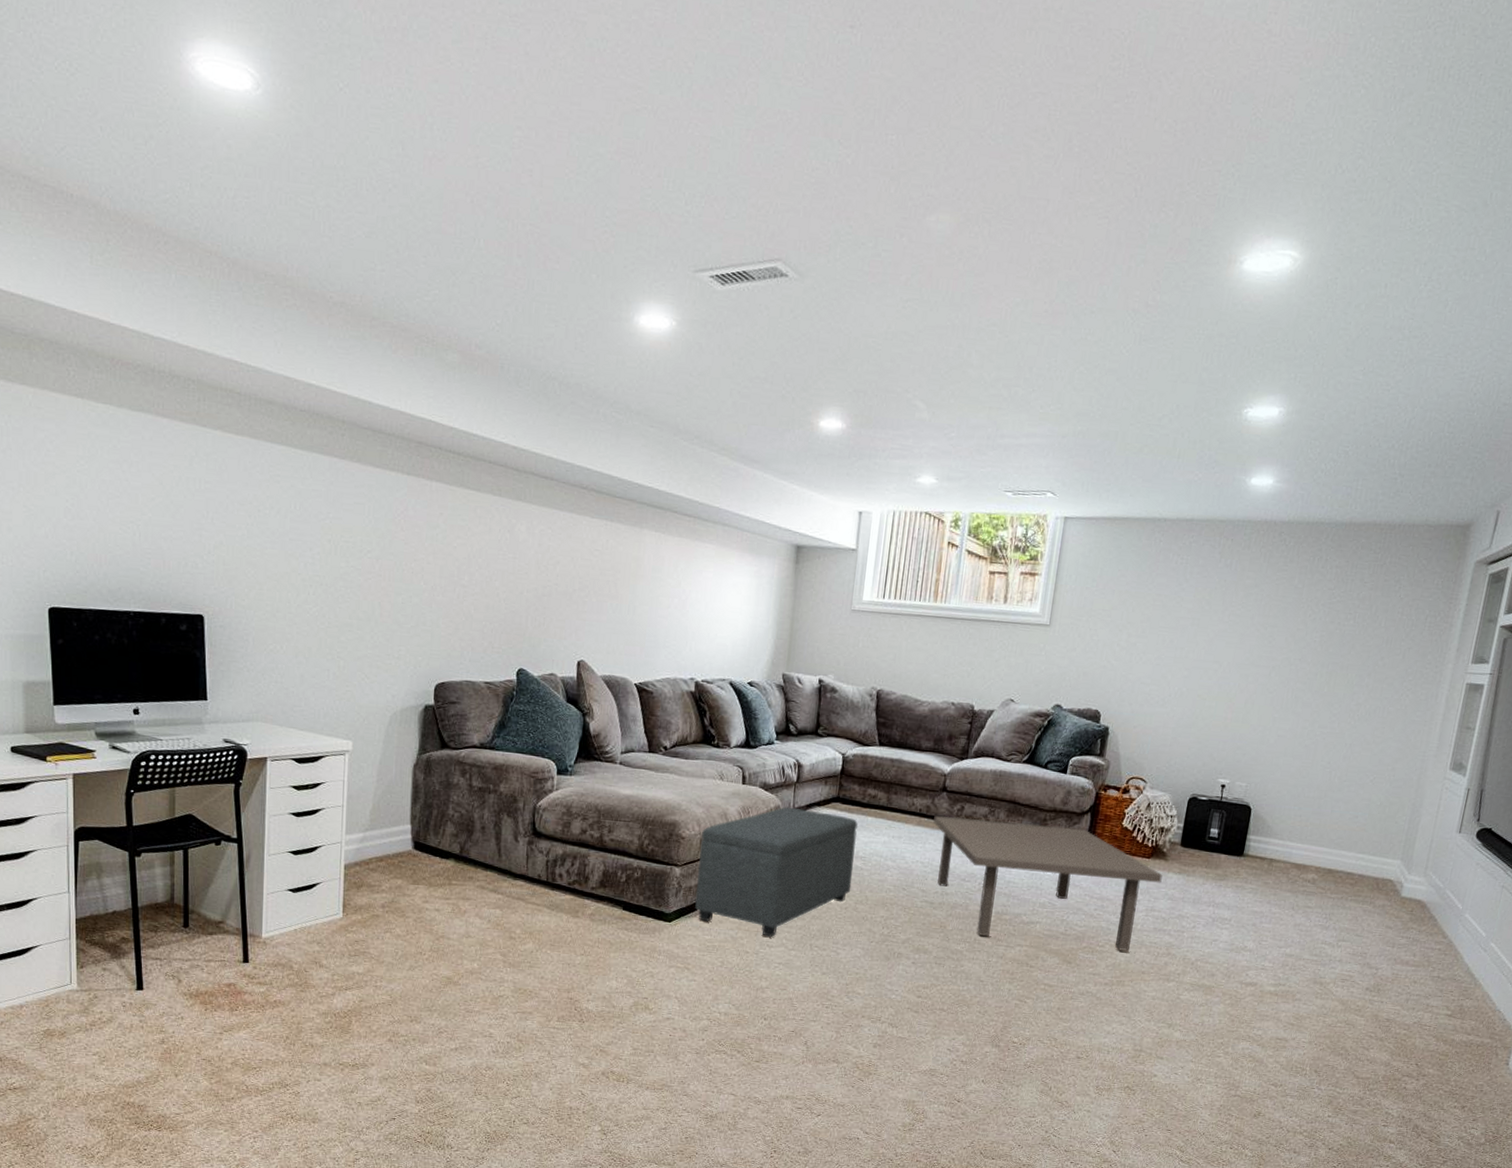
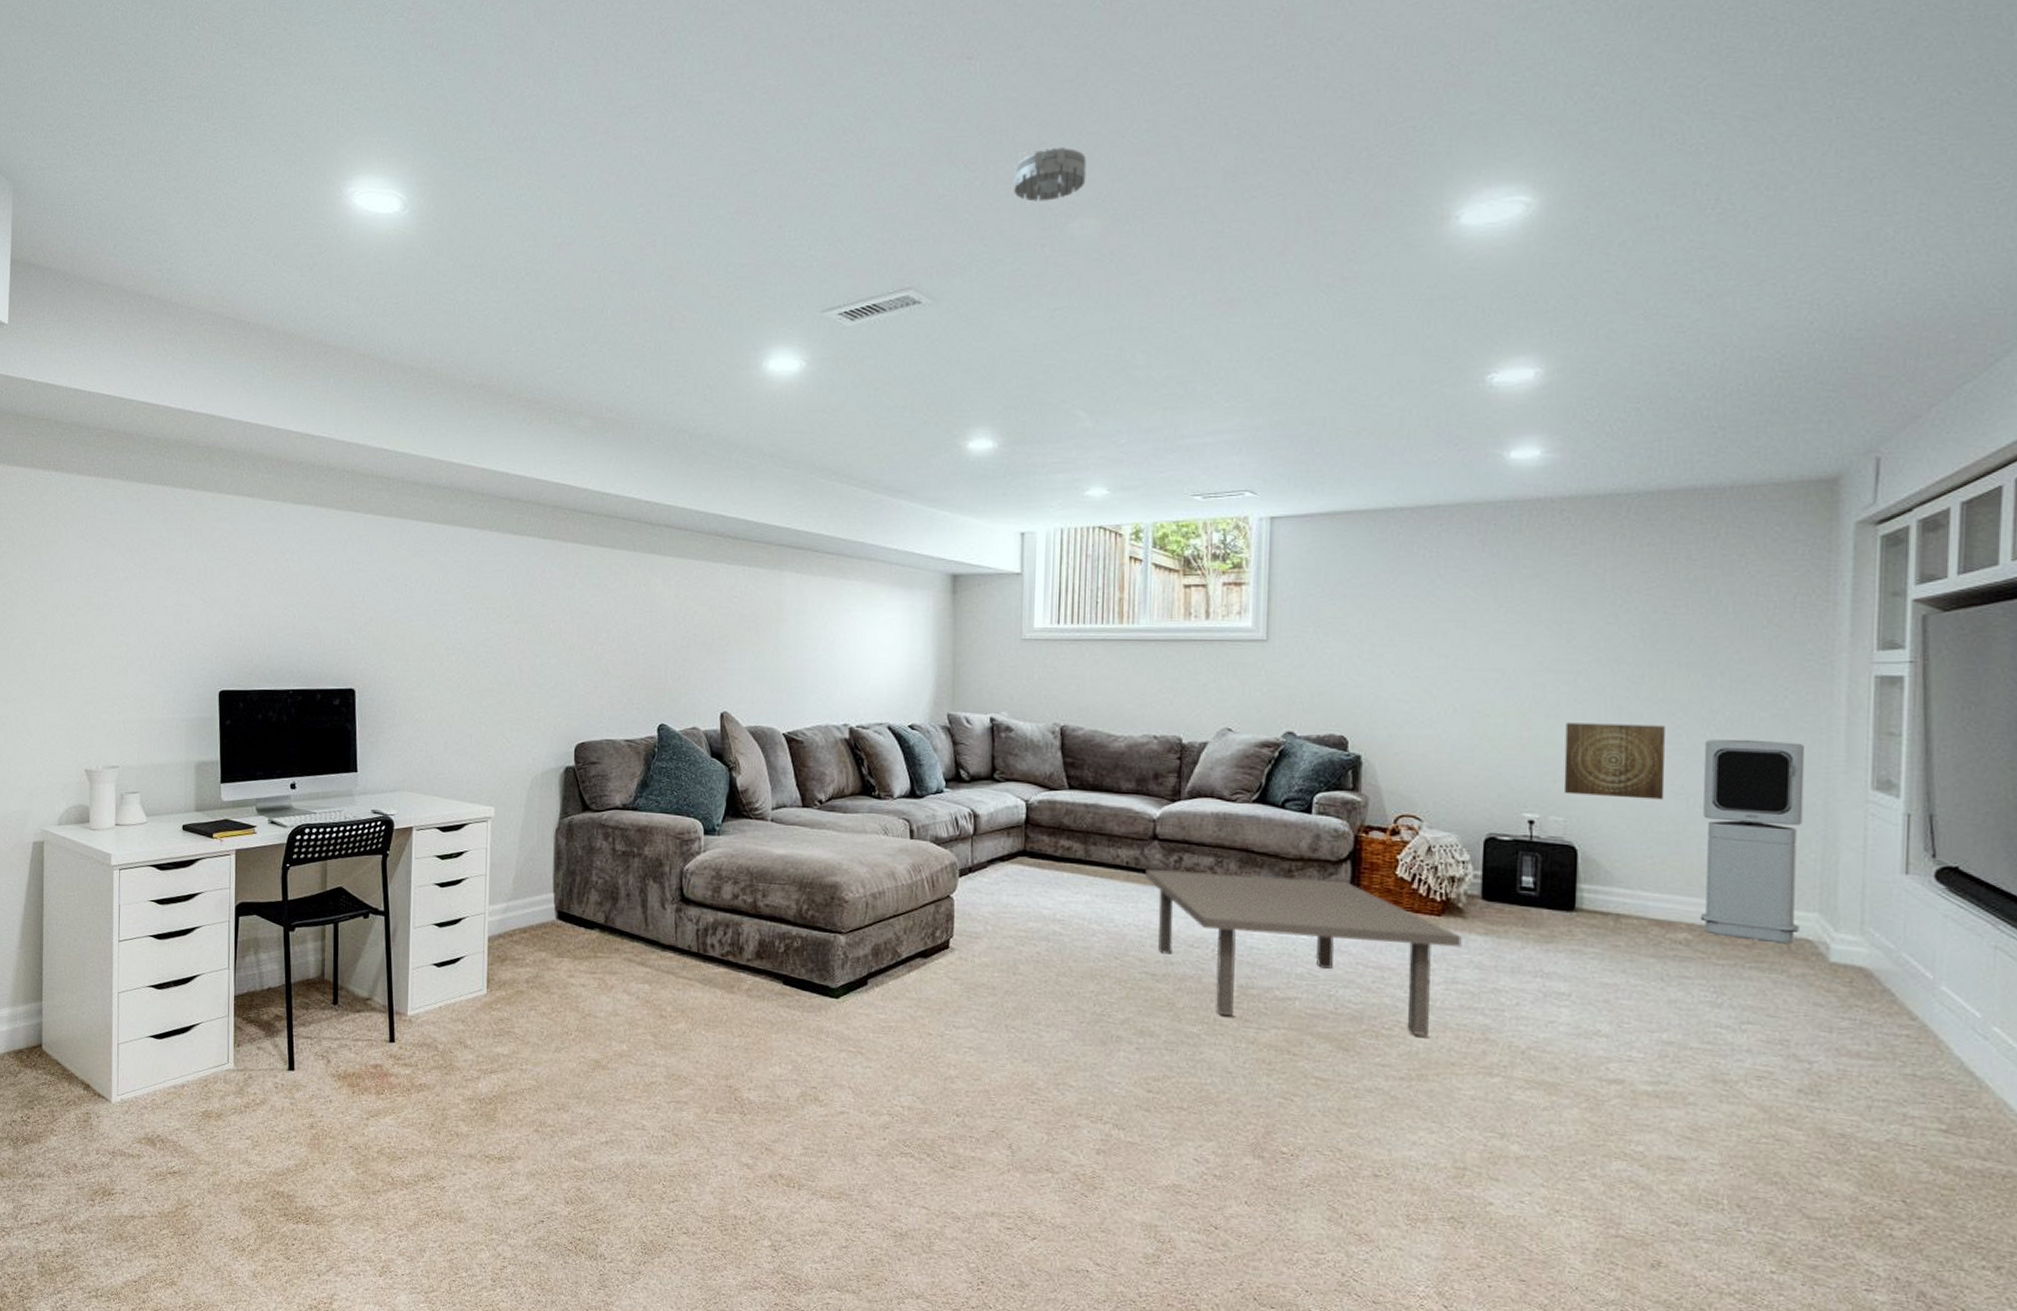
ottoman: present [695,807,858,937] -> none [864,863,1052,1016]
smoke detector: none [881,136,948,191] -> present [1013,146,1087,202]
wall art: none [1249,708,1325,772] -> present [1563,722,1665,800]
air purifier: none [1324,726,1414,882] -> present [1700,739,1806,943]

